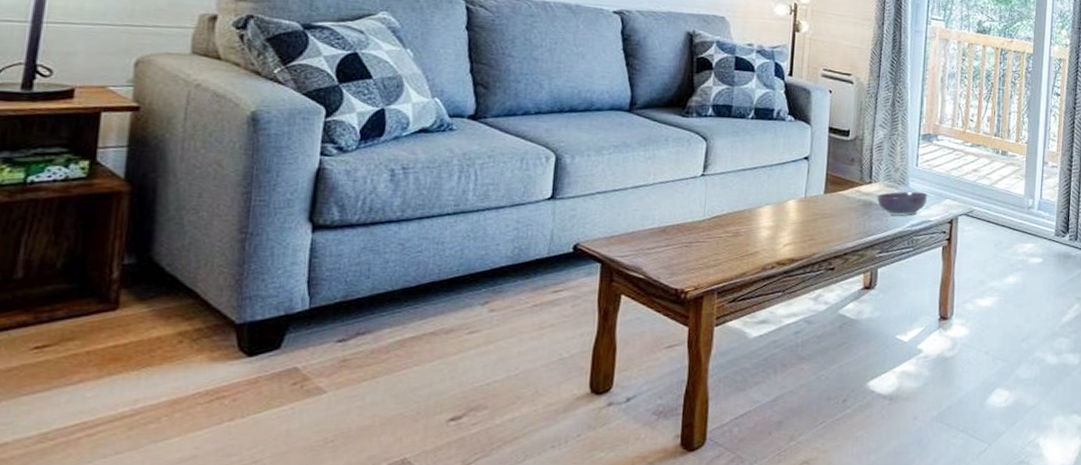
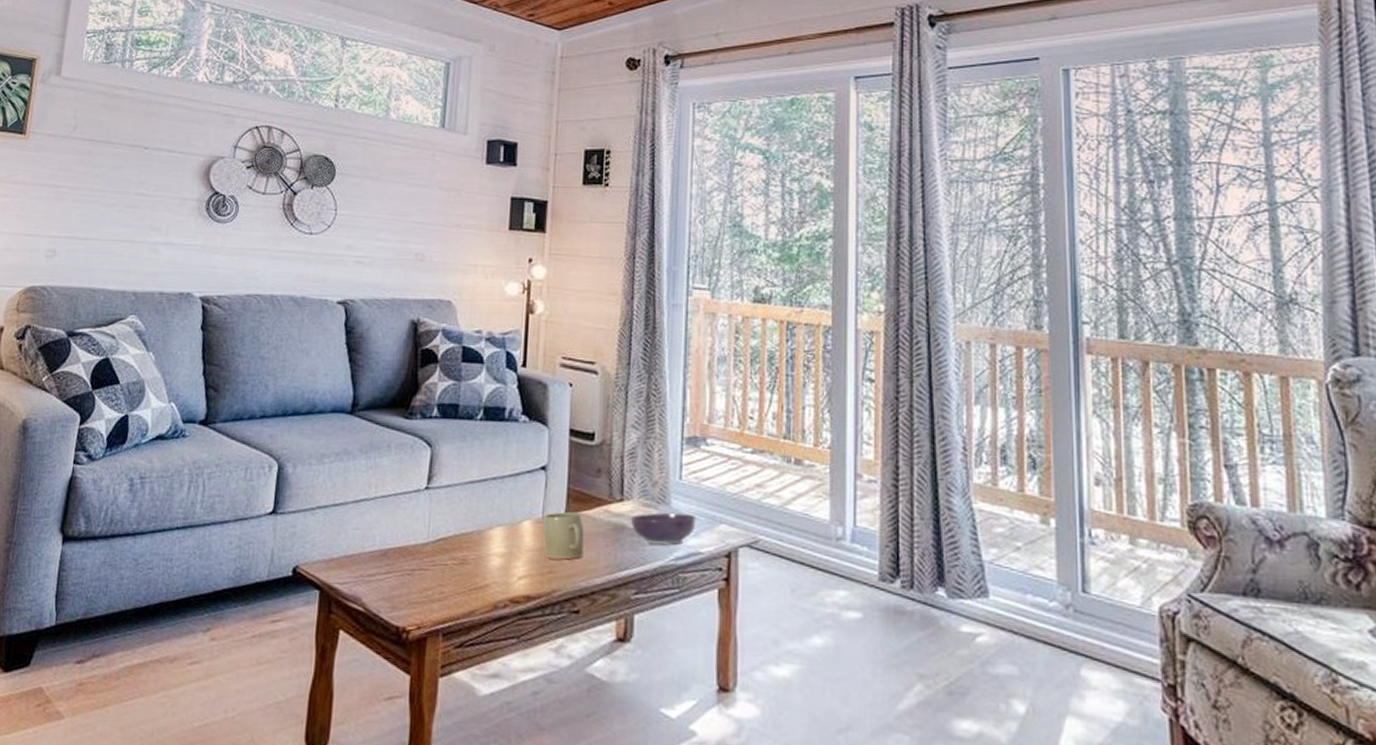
mug: none [805,193,840,230] -> present [542,512,584,560]

